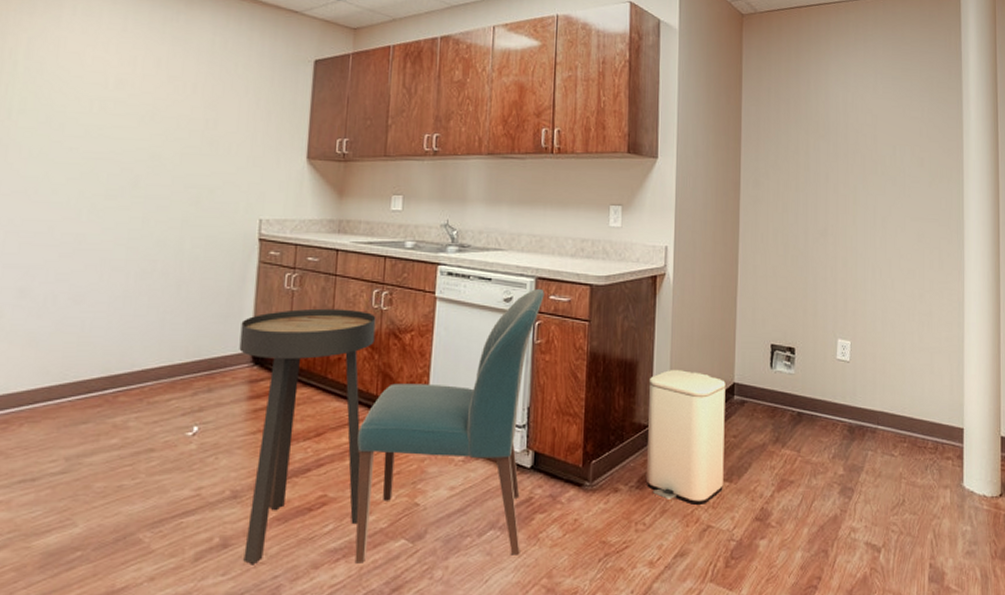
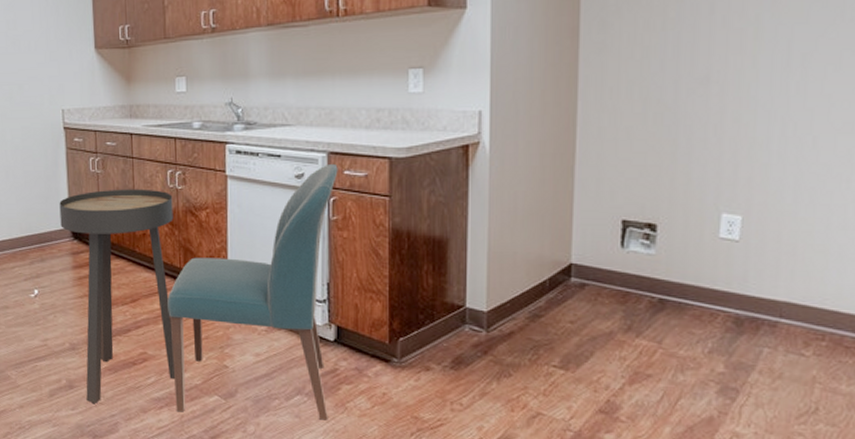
pedal bin: present [646,370,726,505] -> none [461,248,560,391]

